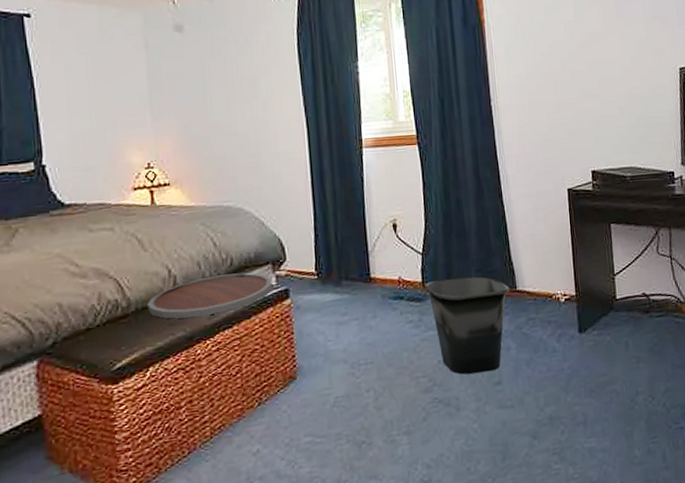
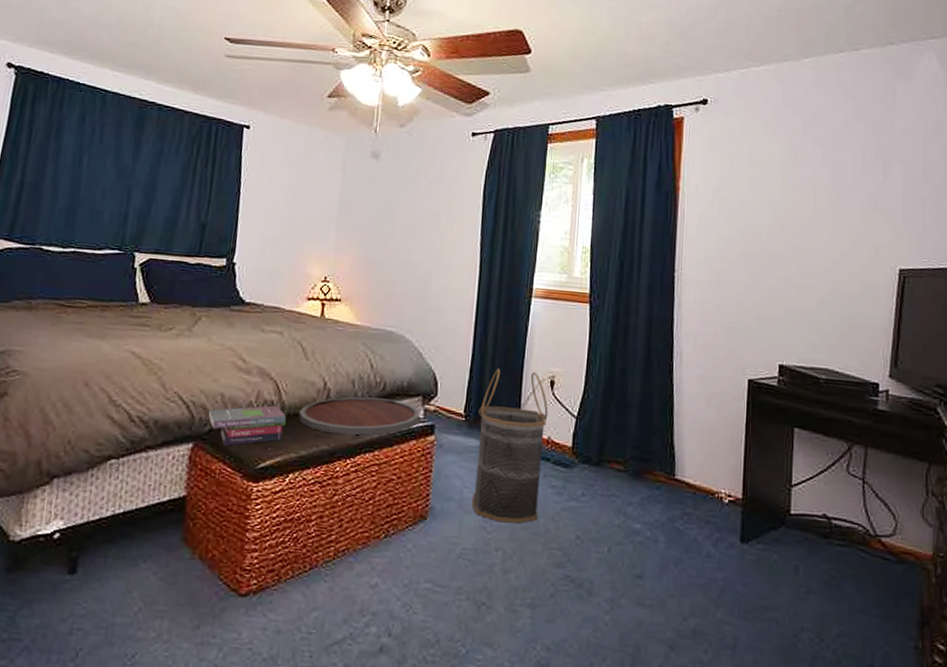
books: none [48,303,136,355] -> present [208,405,287,446]
basket: none [329,219,401,366] -> present [472,369,548,524]
waste bin: present [424,276,510,375] -> none [574,448,667,562]

